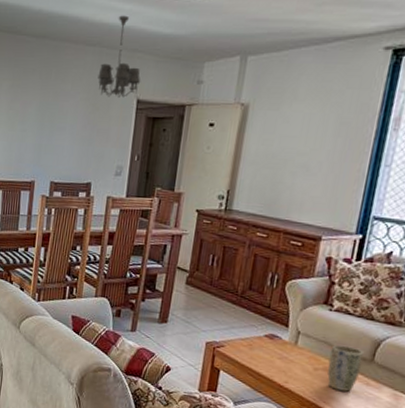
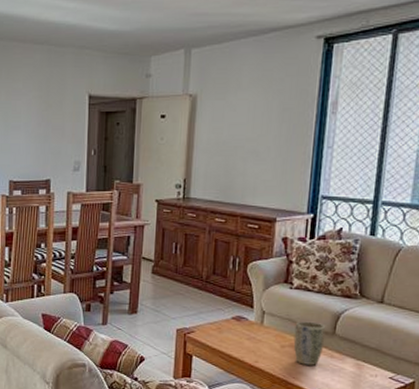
chandelier: present [97,15,141,98] -> none [48,13,91,94]

